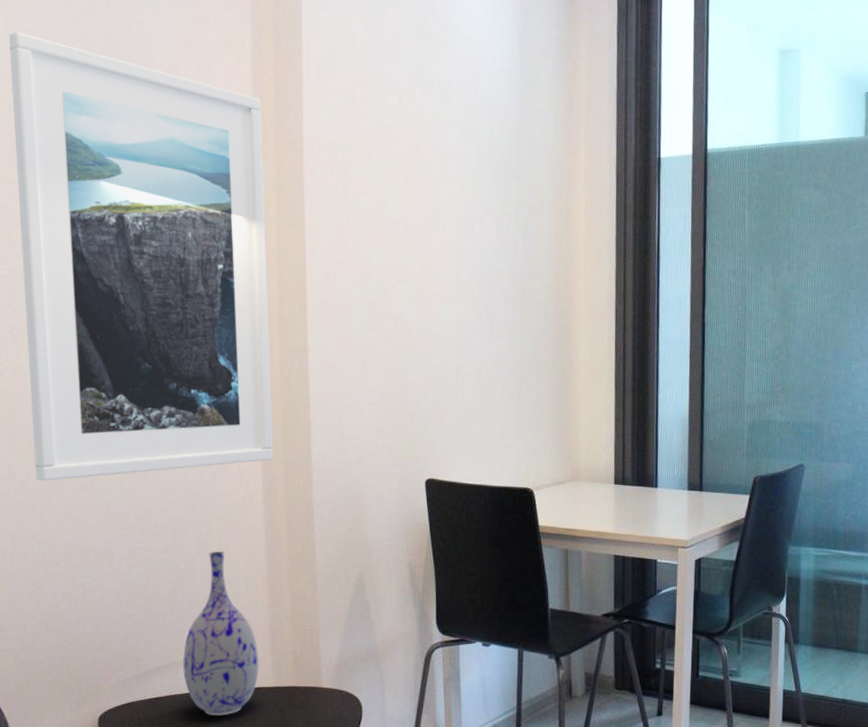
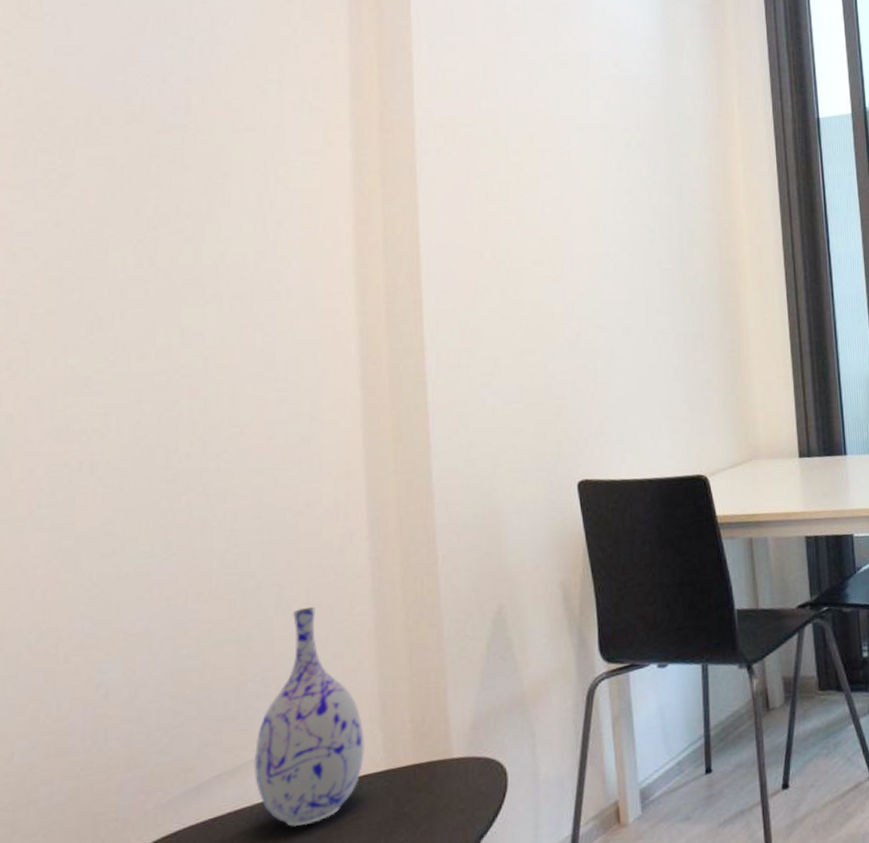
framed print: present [8,31,274,481] -> none [22,15,381,554]

